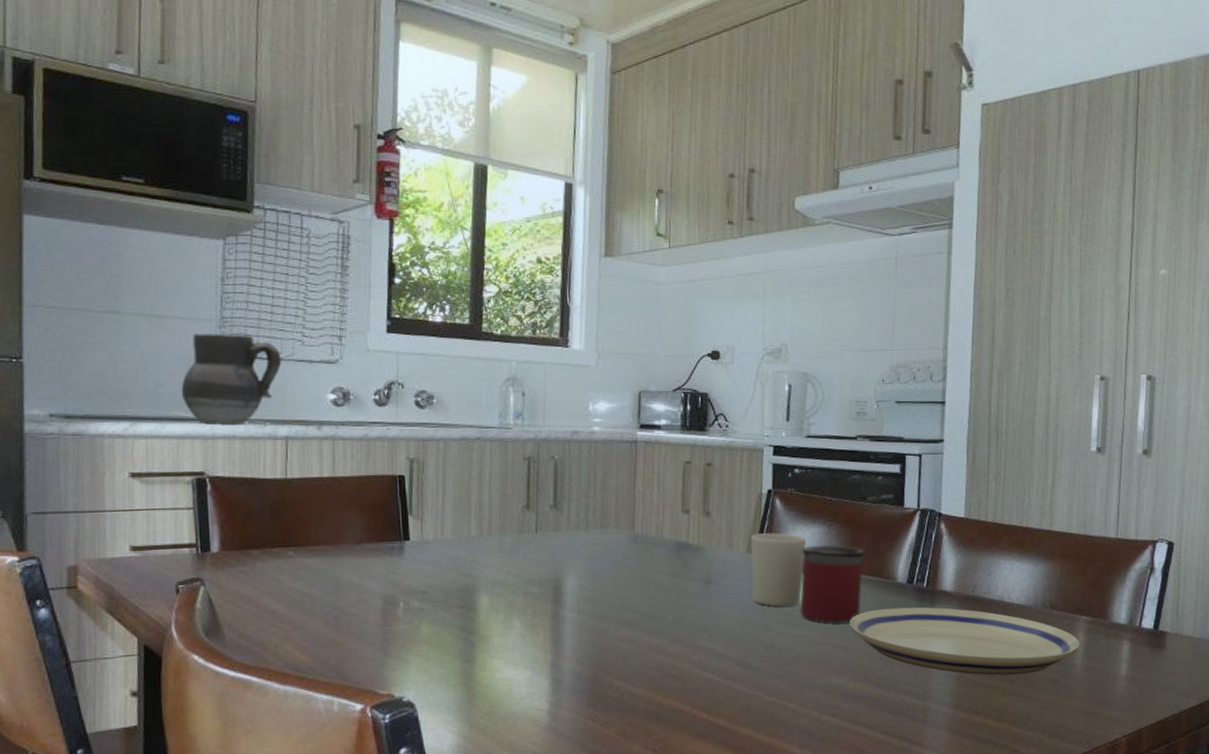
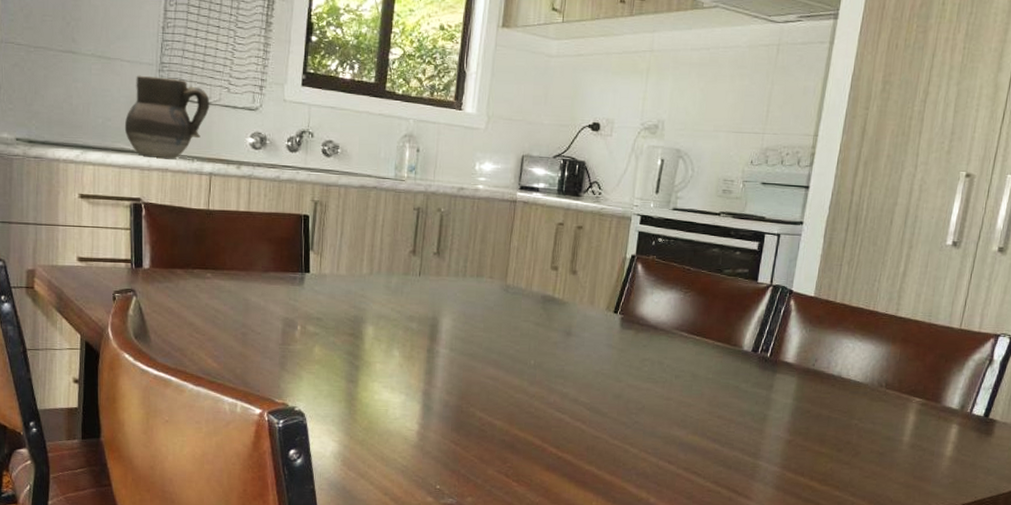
mug: present [750,533,806,607] -> none [607,294,662,362]
beverage cup: present [800,544,865,623] -> none [650,309,715,381]
plate: present [849,607,1080,676] -> none [694,372,910,445]

